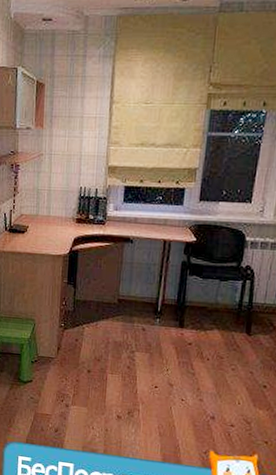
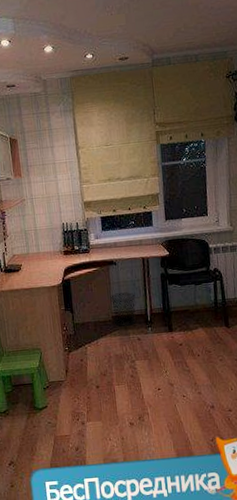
waste bin: none [119,275,149,313] -> present [110,292,136,326]

